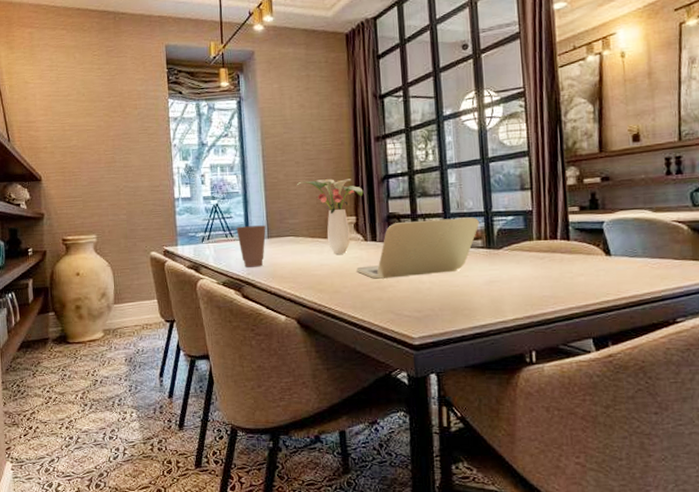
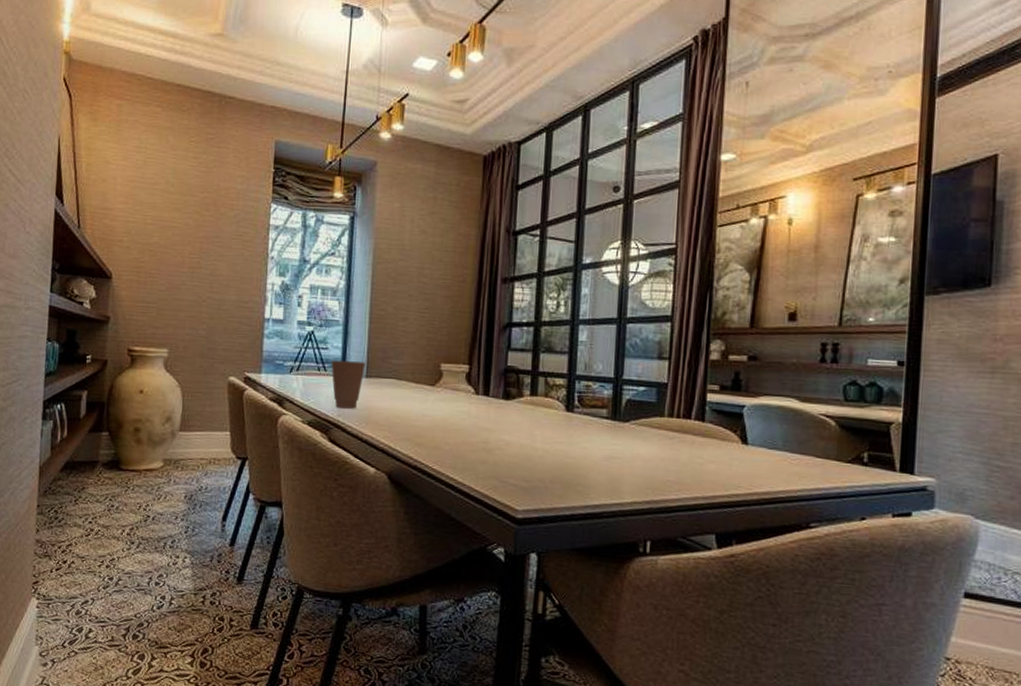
flower arrangement: present [296,178,364,254] -> none [406,317,482,406]
laptop: present [356,217,479,279] -> none [462,378,607,441]

